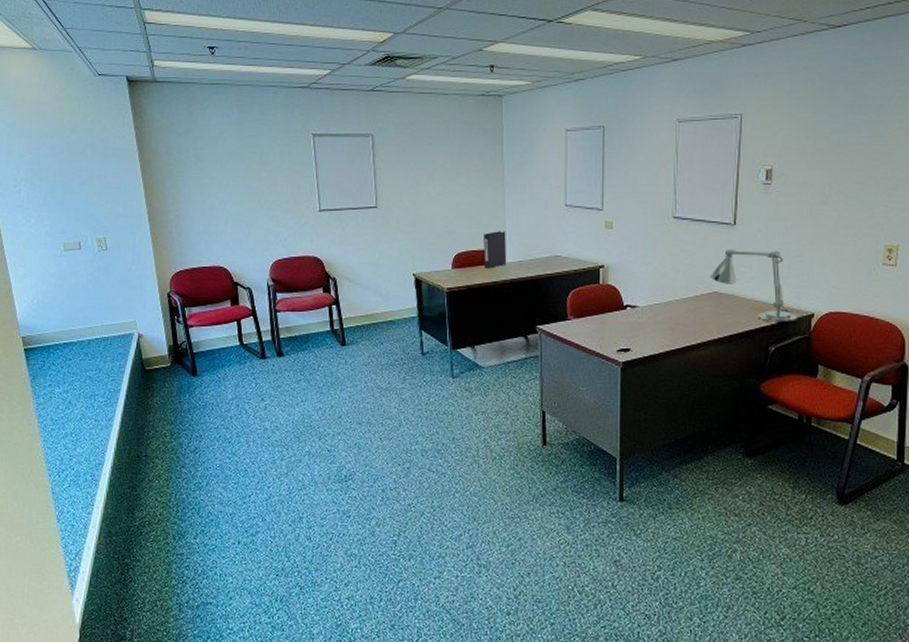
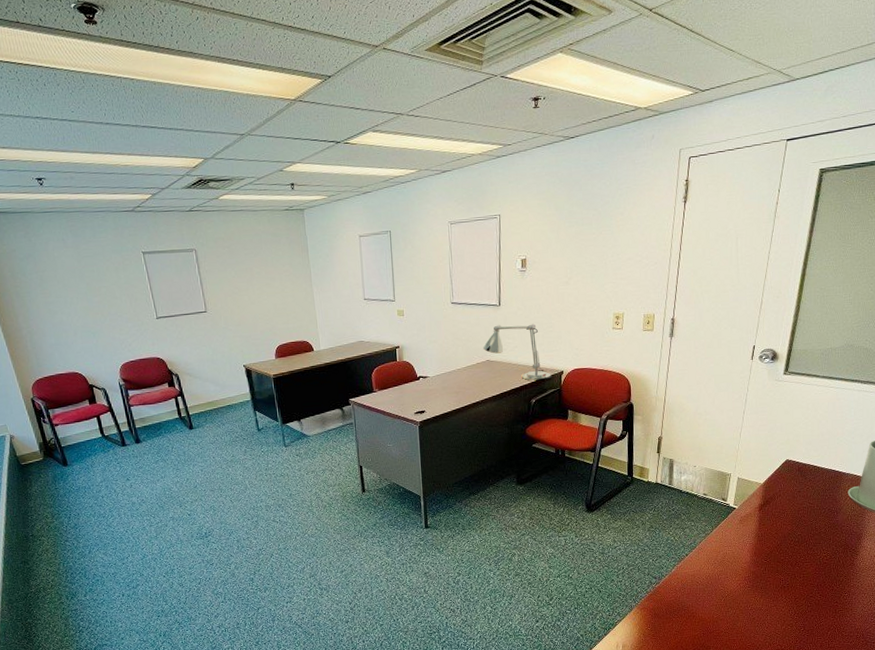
binder: present [483,231,507,269] -> none [299,324,321,356]

